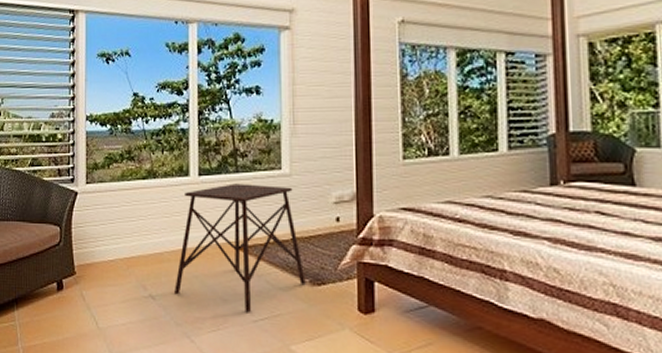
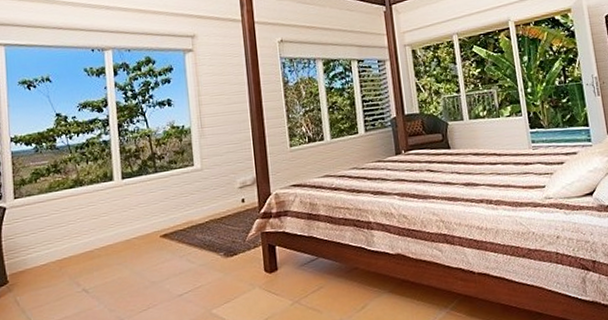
side table: present [175,183,306,313] -> none [106,179,221,290]

